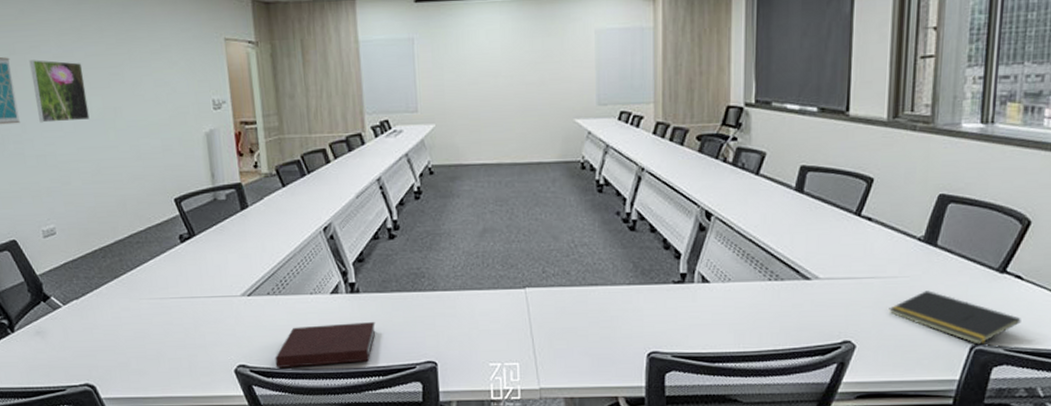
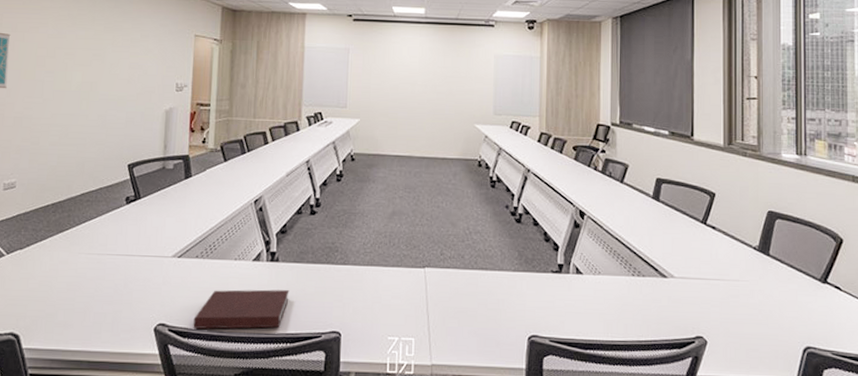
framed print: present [29,59,90,123] -> none [24,38,71,91]
notepad: present [889,290,1021,345] -> none [733,294,843,347]

